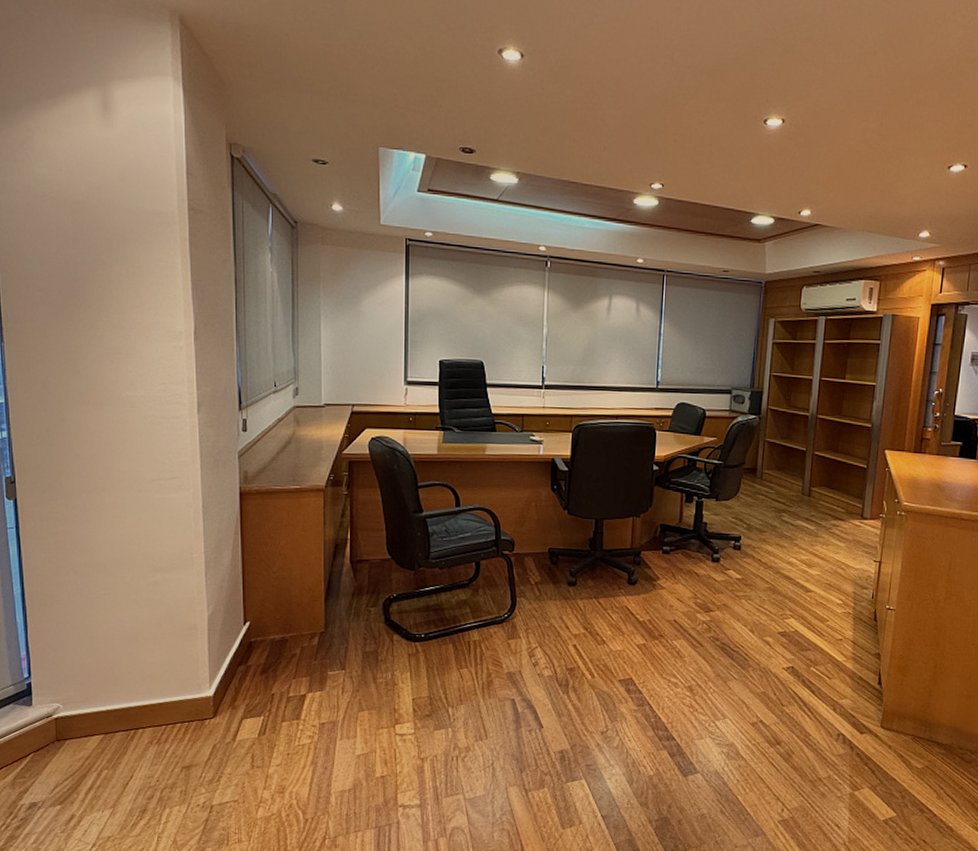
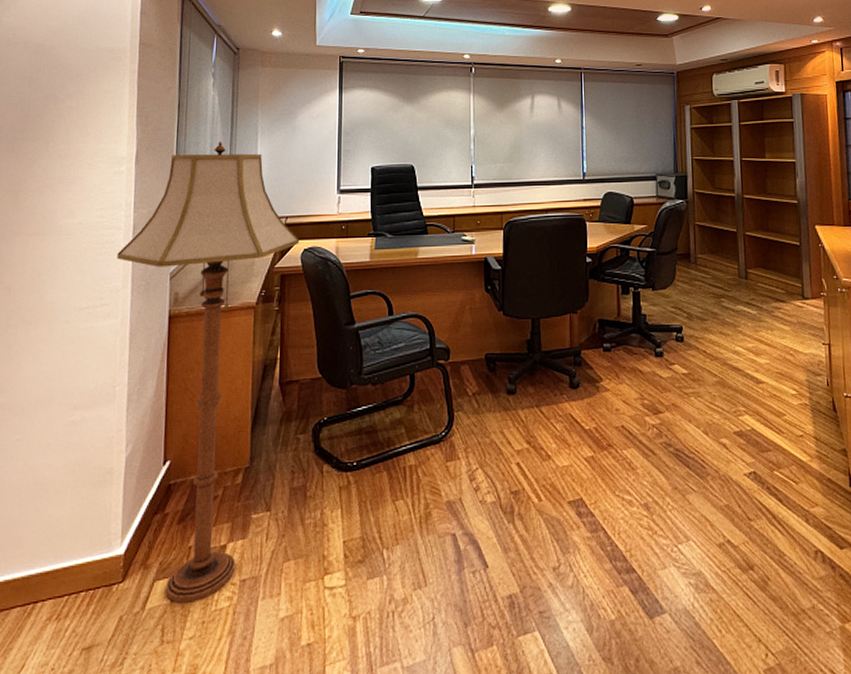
floor lamp: none [183,322,366,738] -> present [117,141,299,603]

